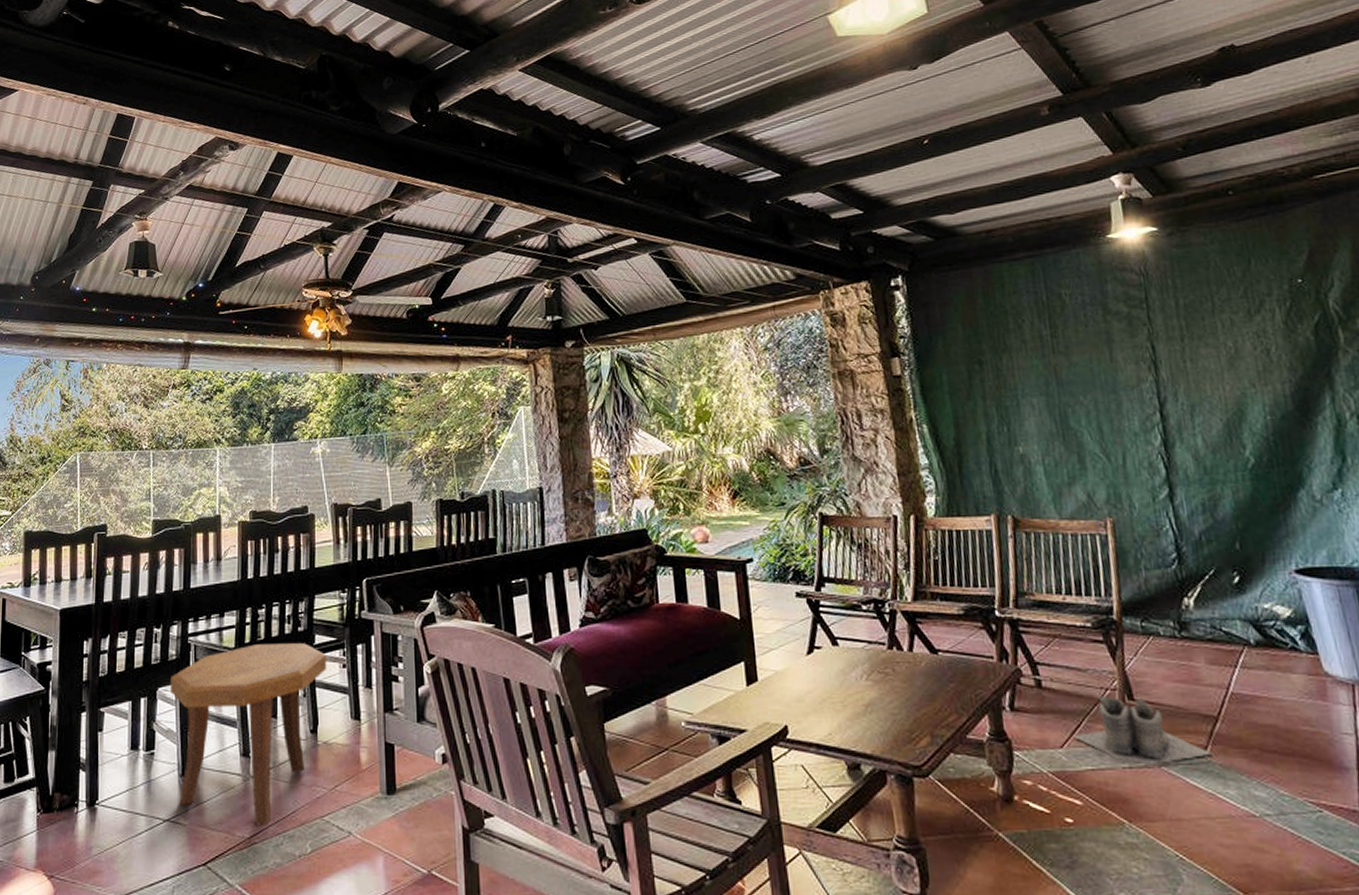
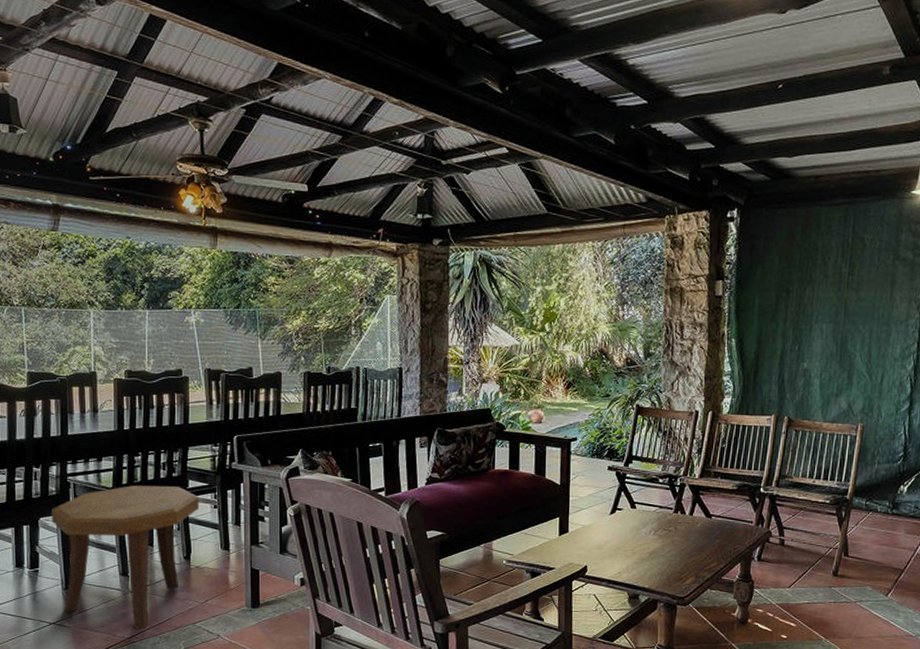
boots: present [1074,696,1212,765] -> none [800,553,894,601]

